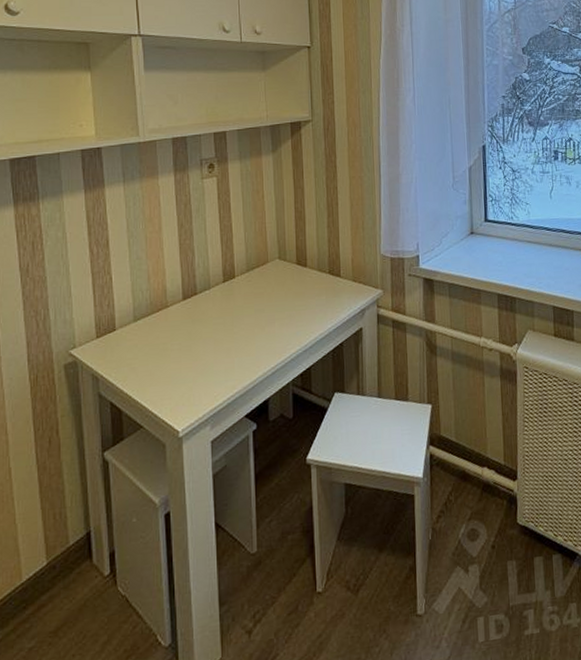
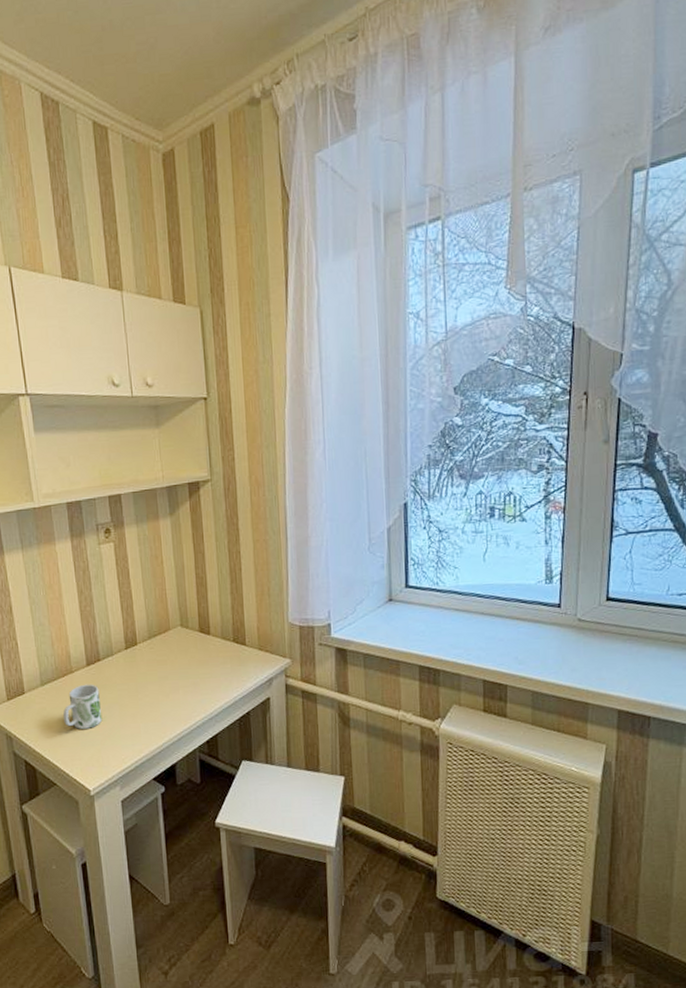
mug: none [156,318,196,366] -> present [63,684,103,729]

